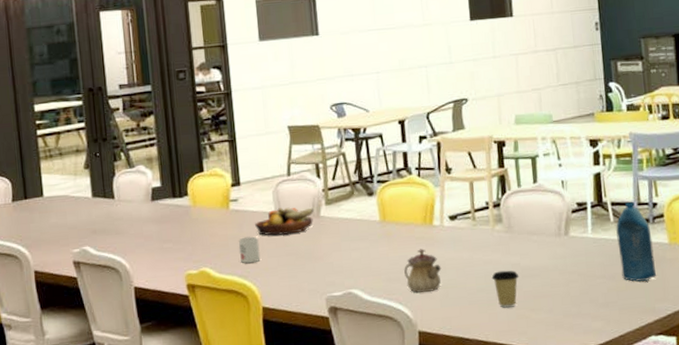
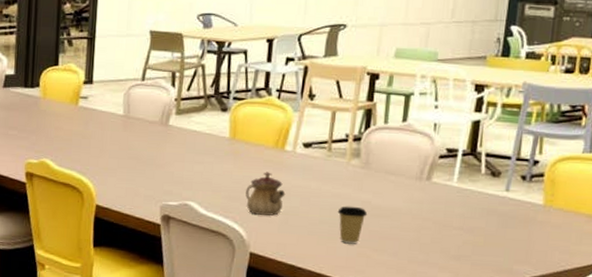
mug: present [238,236,261,263] -> none [81,135,103,161]
fruit bowl: present [255,207,314,236] -> none [101,111,163,139]
bottle: present [615,202,657,282] -> none [482,156,525,240]

